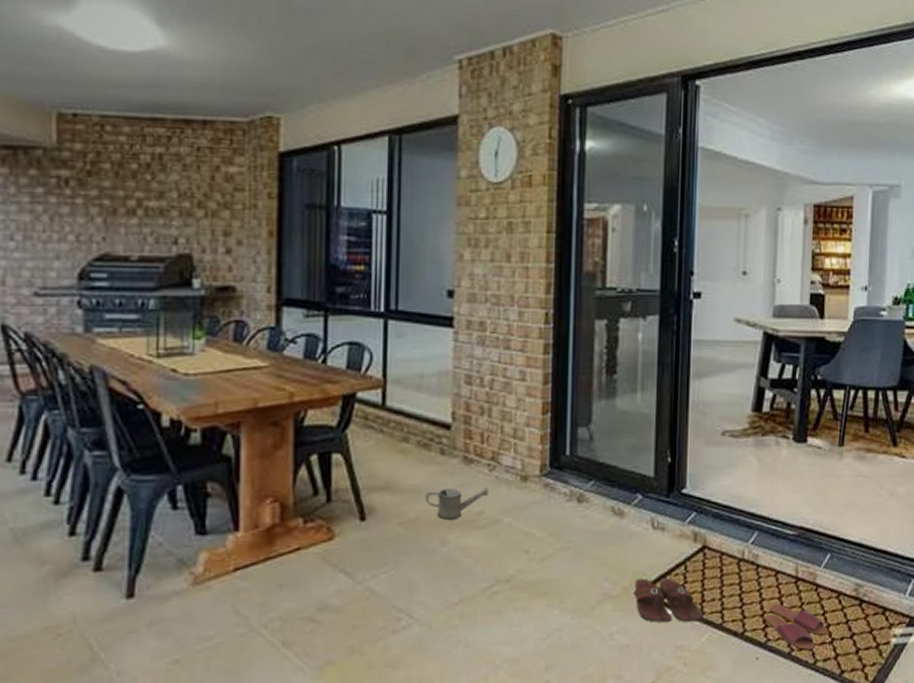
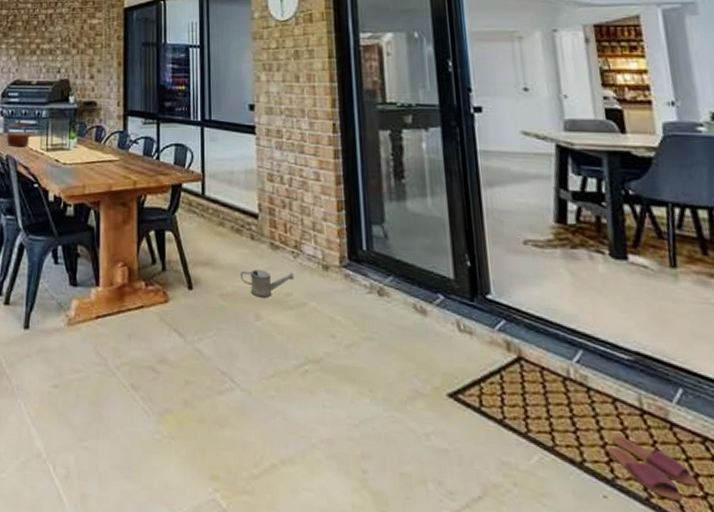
saucepan: none [88,313,131,354] -> present [6,119,31,148]
flip-flop: present [634,578,704,623] -> none [446,380,530,439]

